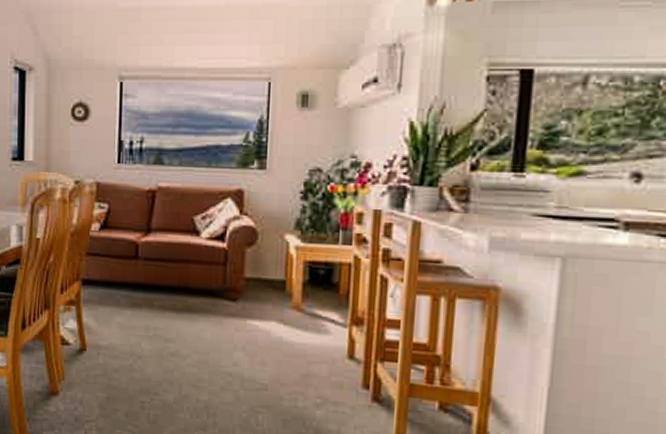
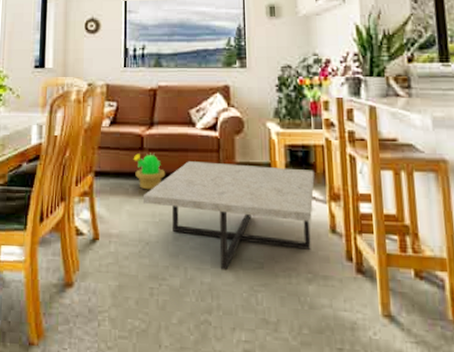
decorative plant: none [126,262,163,303] -> present [133,152,166,190]
coffee table: none [135,273,336,390] -> present [142,161,315,271]

